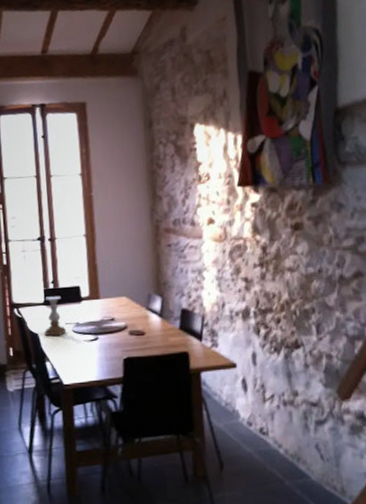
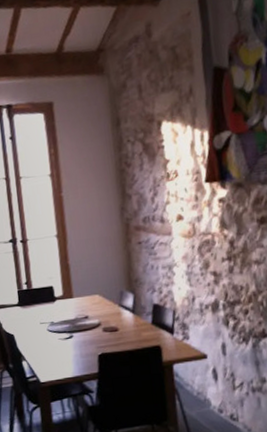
candle holder: present [44,296,67,337] -> none [19,296,42,337]

